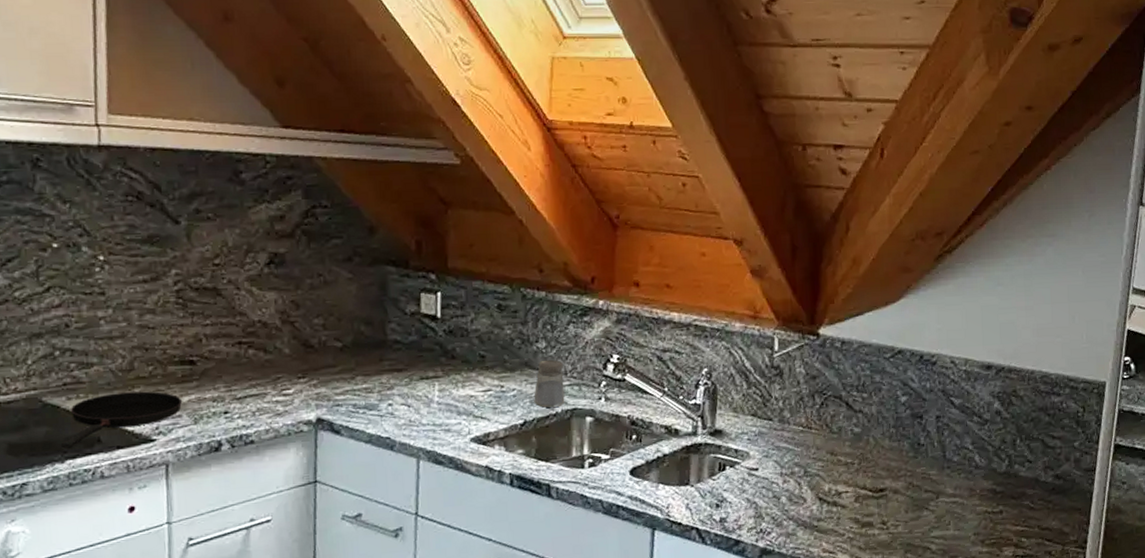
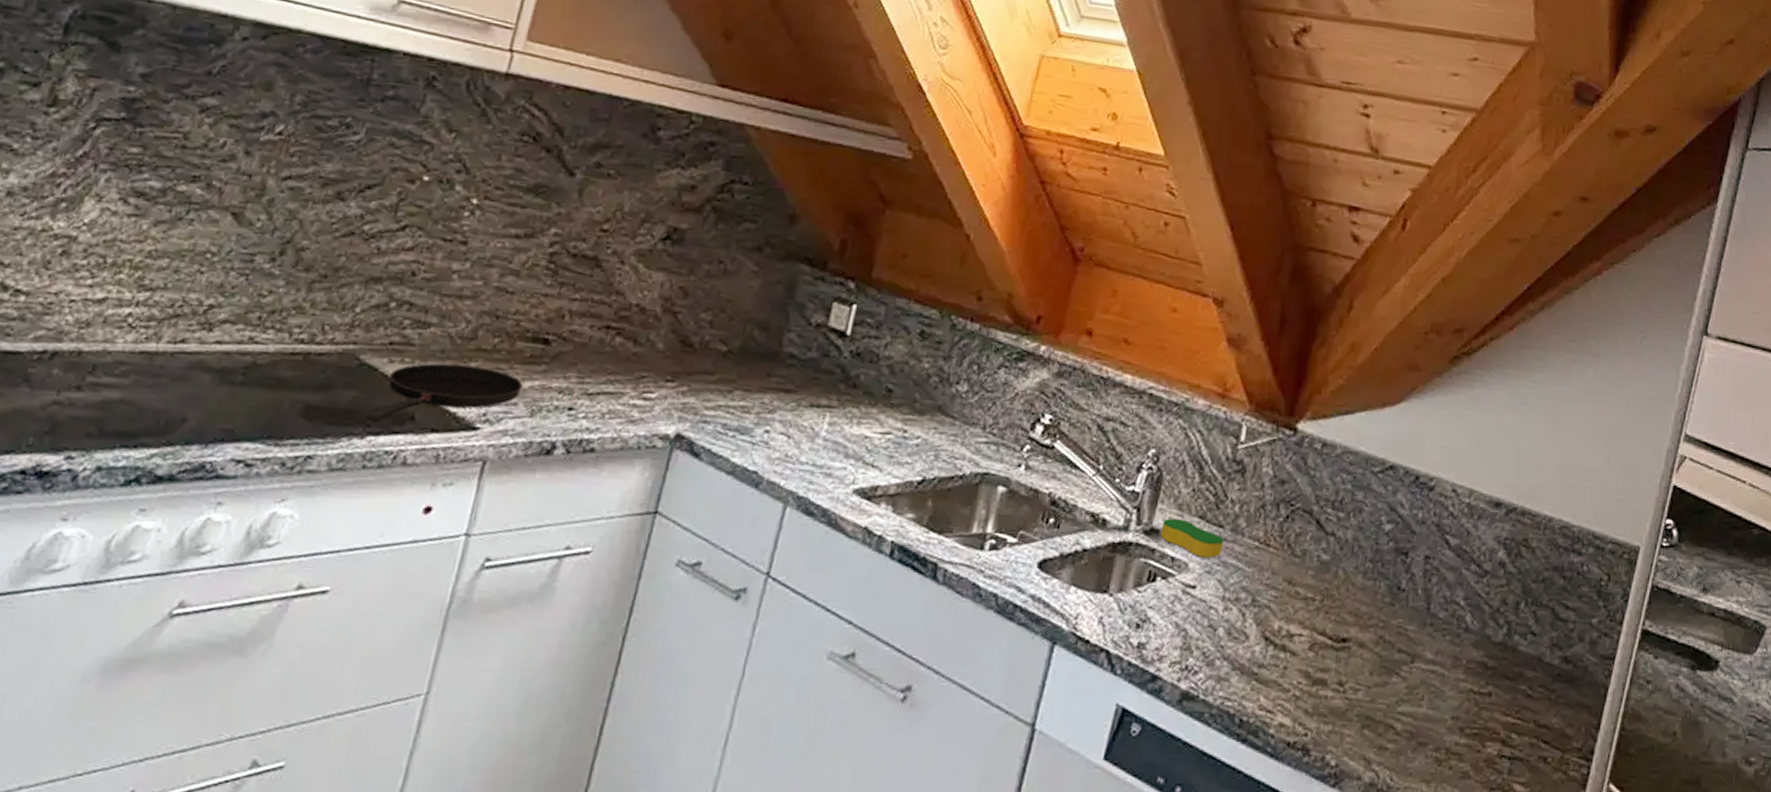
salt shaker: present [533,359,565,408] -> none [939,406,985,468]
sponge: none [722,419,775,446] -> present [1160,518,1224,558]

